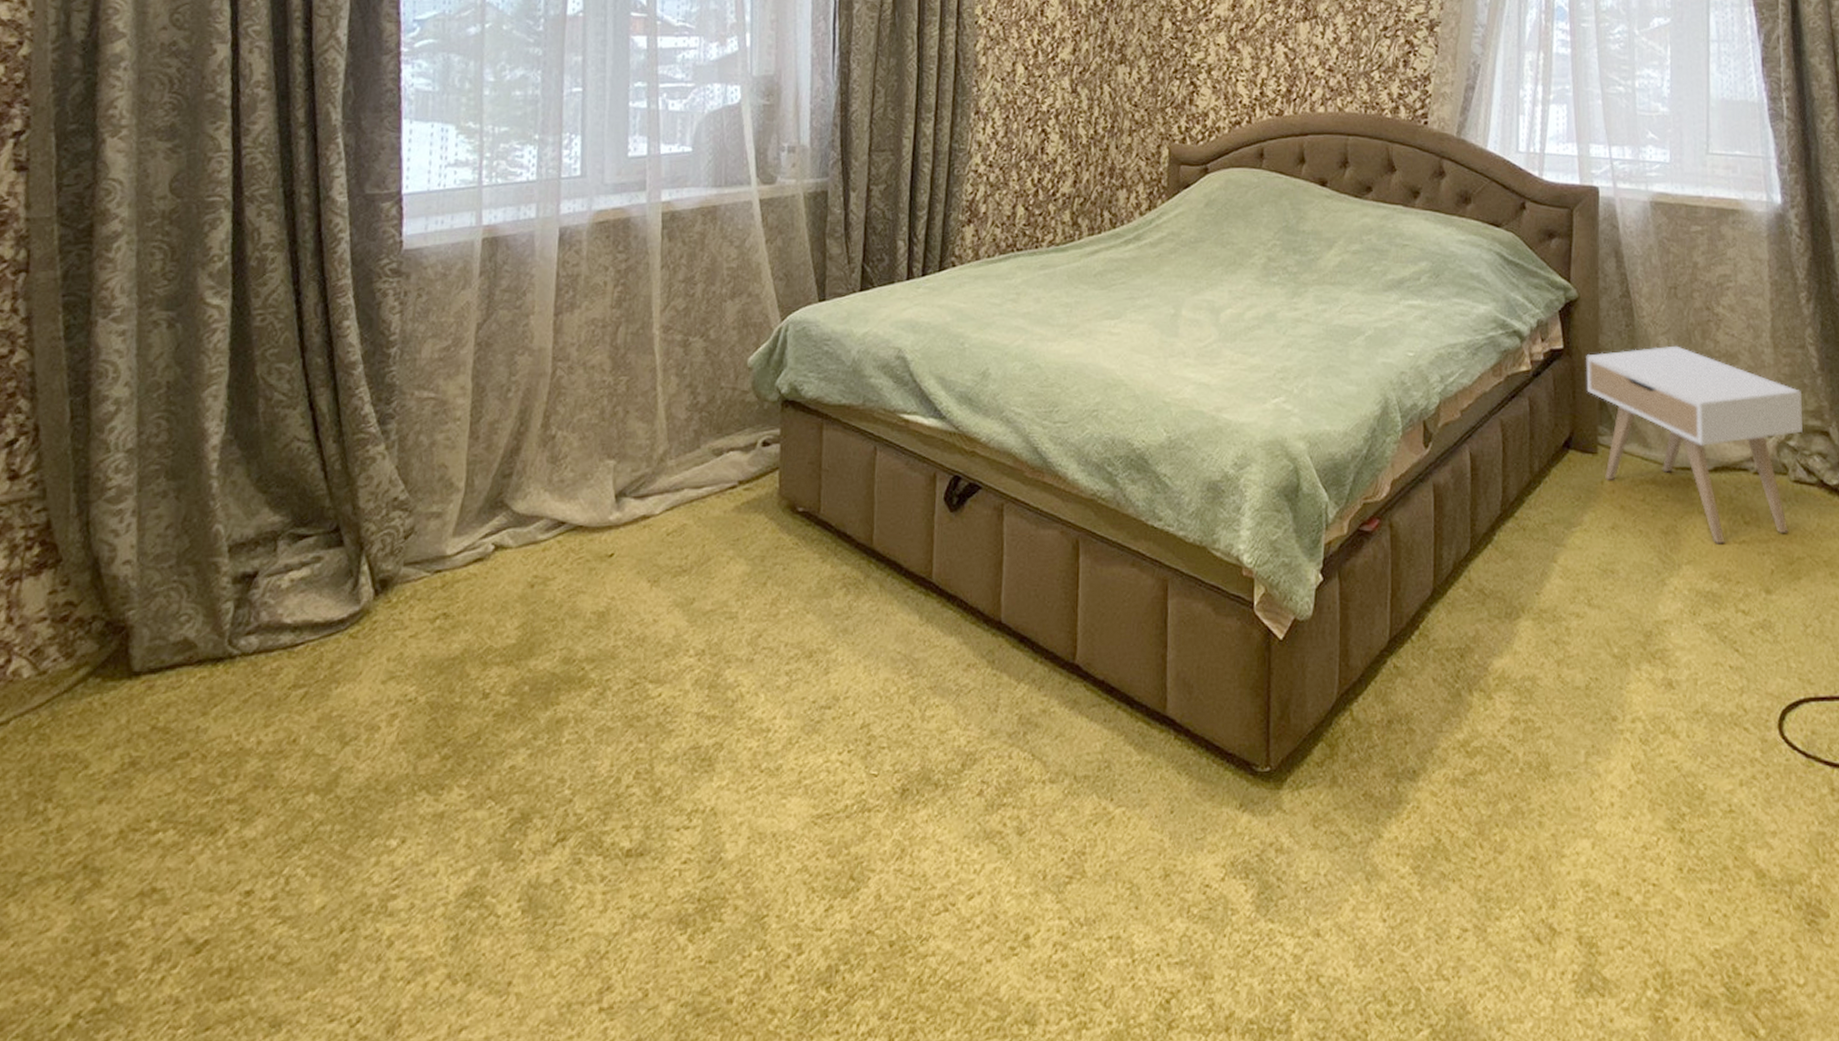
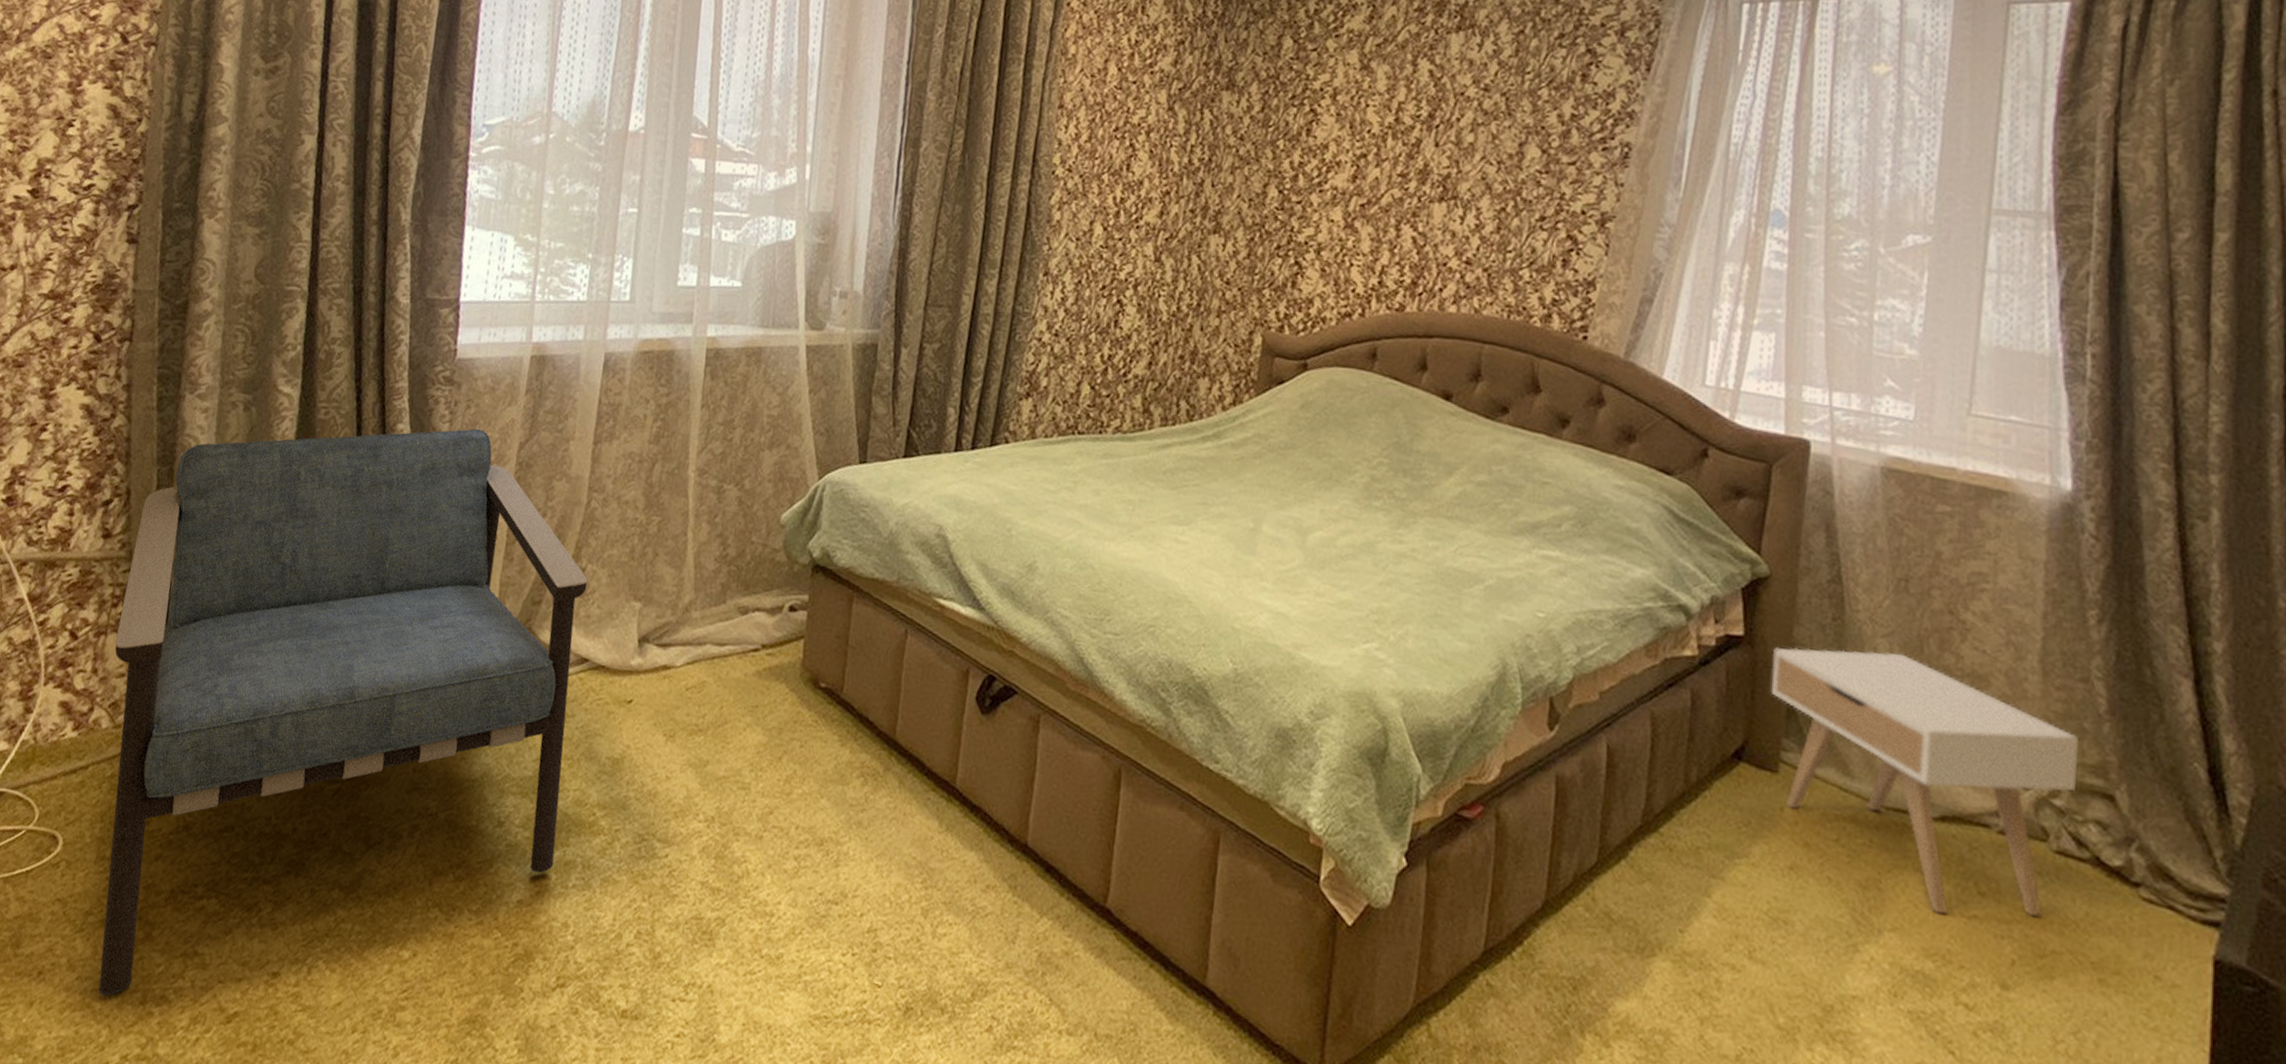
armchair: none [32,315,559,957] -> present [98,428,588,996]

